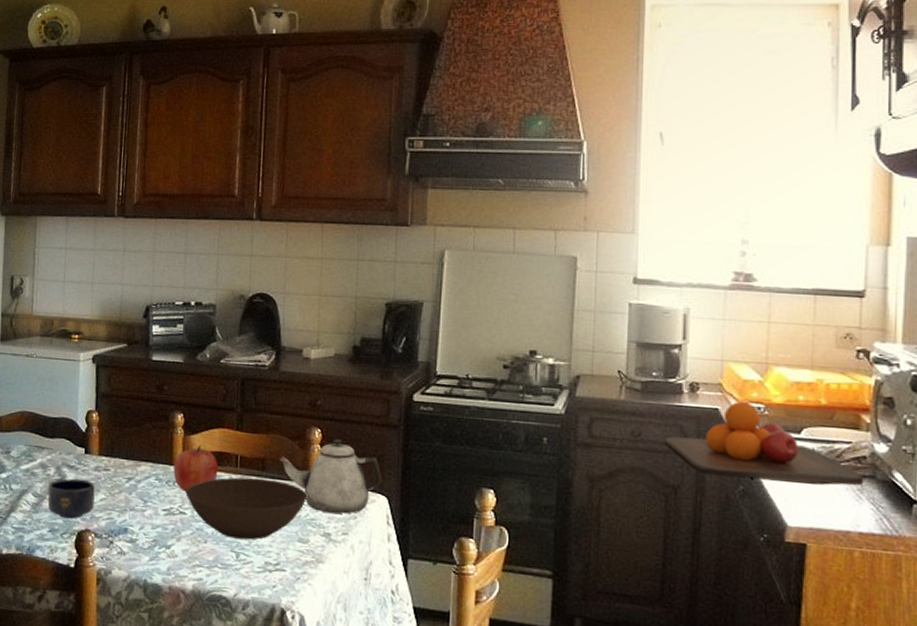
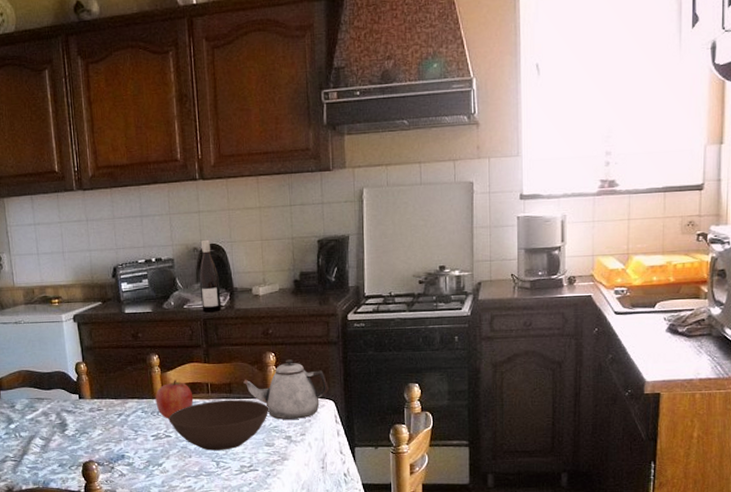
mug: present [47,478,95,519] -> none [52,420,93,454]
bottle: none [241,287,266,372] -> present [199,239,222,313]
chopping board: present [665,402,864,486] -> none [551,288,703,350]

